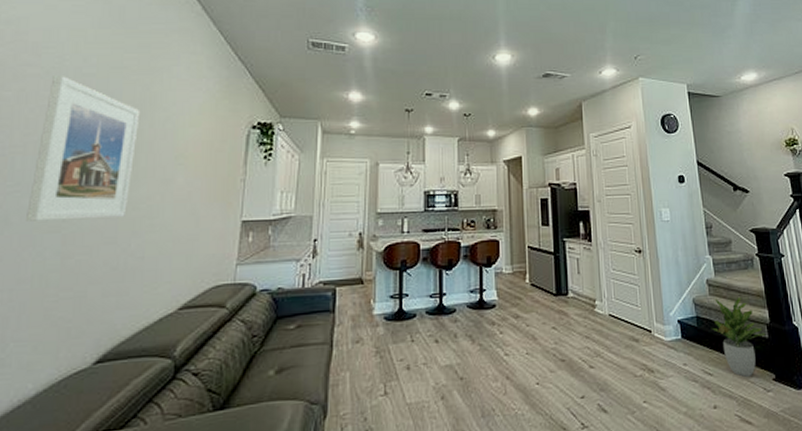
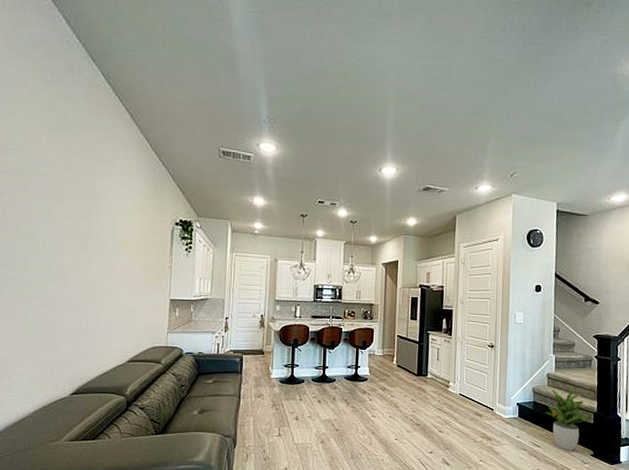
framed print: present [26,76,141,221] -> none [12,173,88,291]

